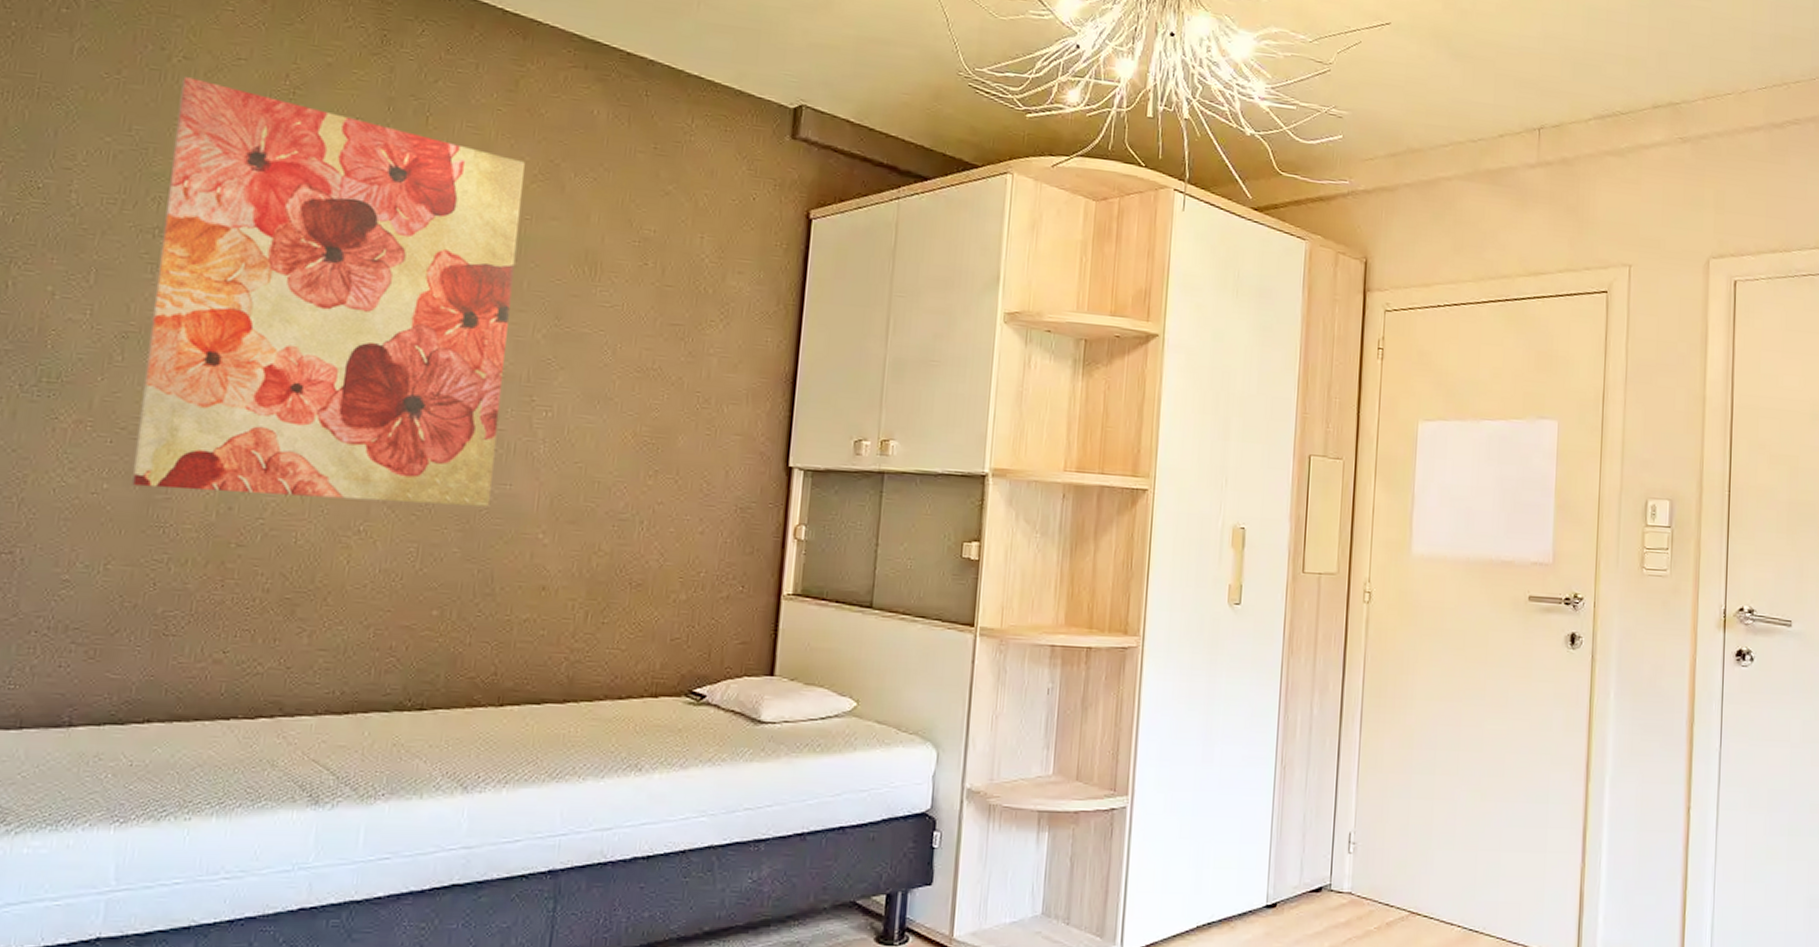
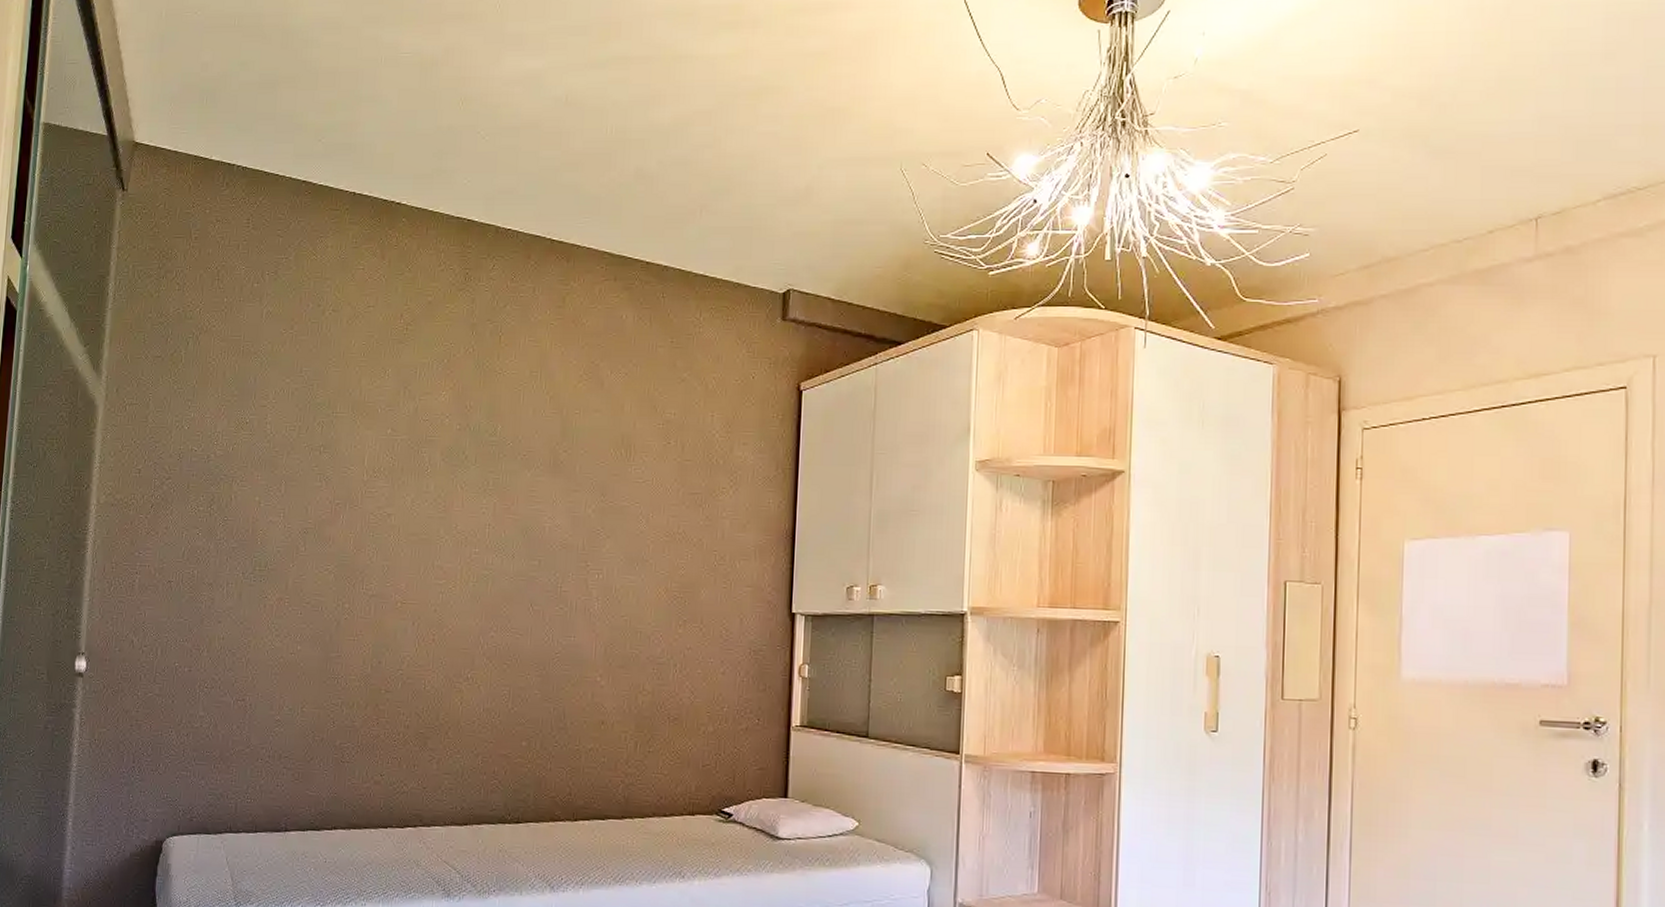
wall art: present [130,77,526,507] -> none [315,326,574,656]

